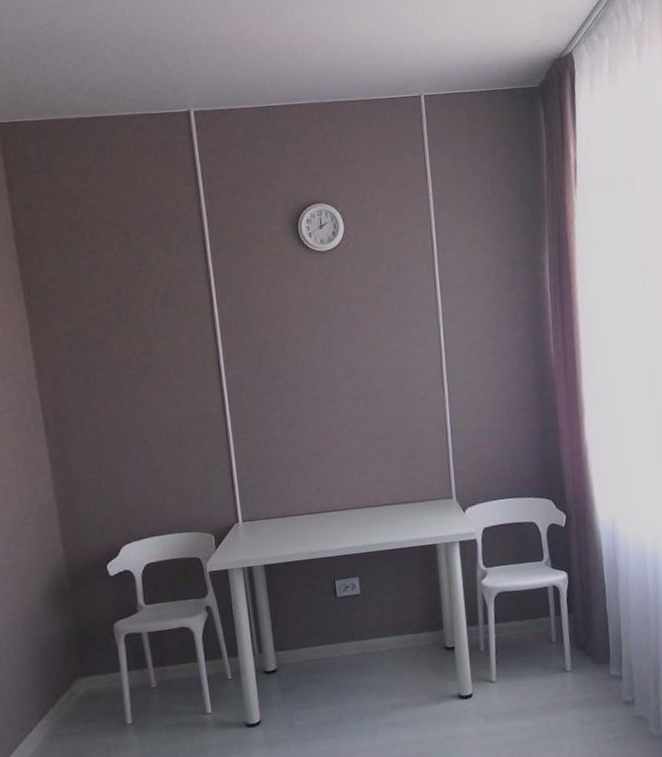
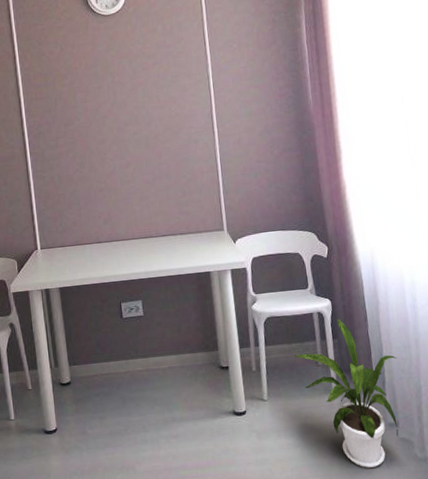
house plant: none [526,592,636,749] -> present [294,318,399,468]

